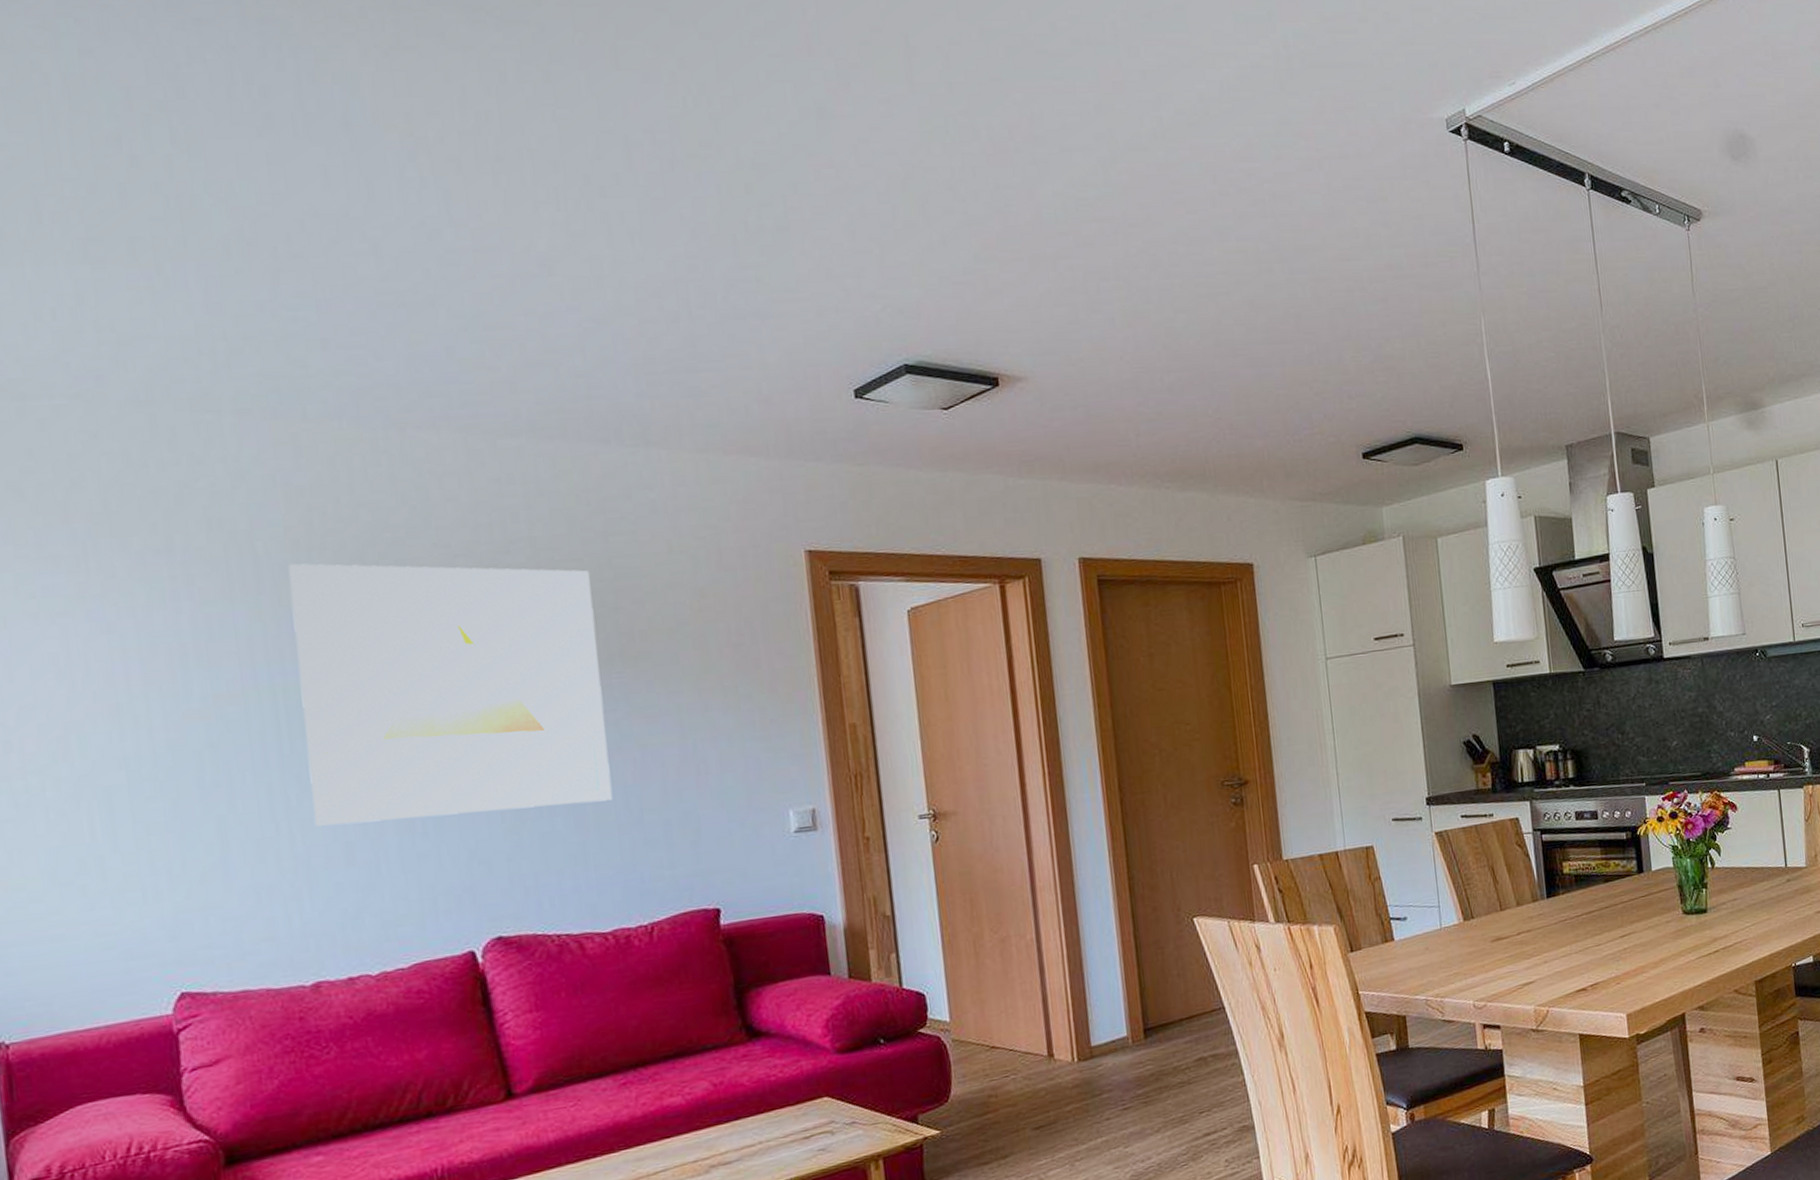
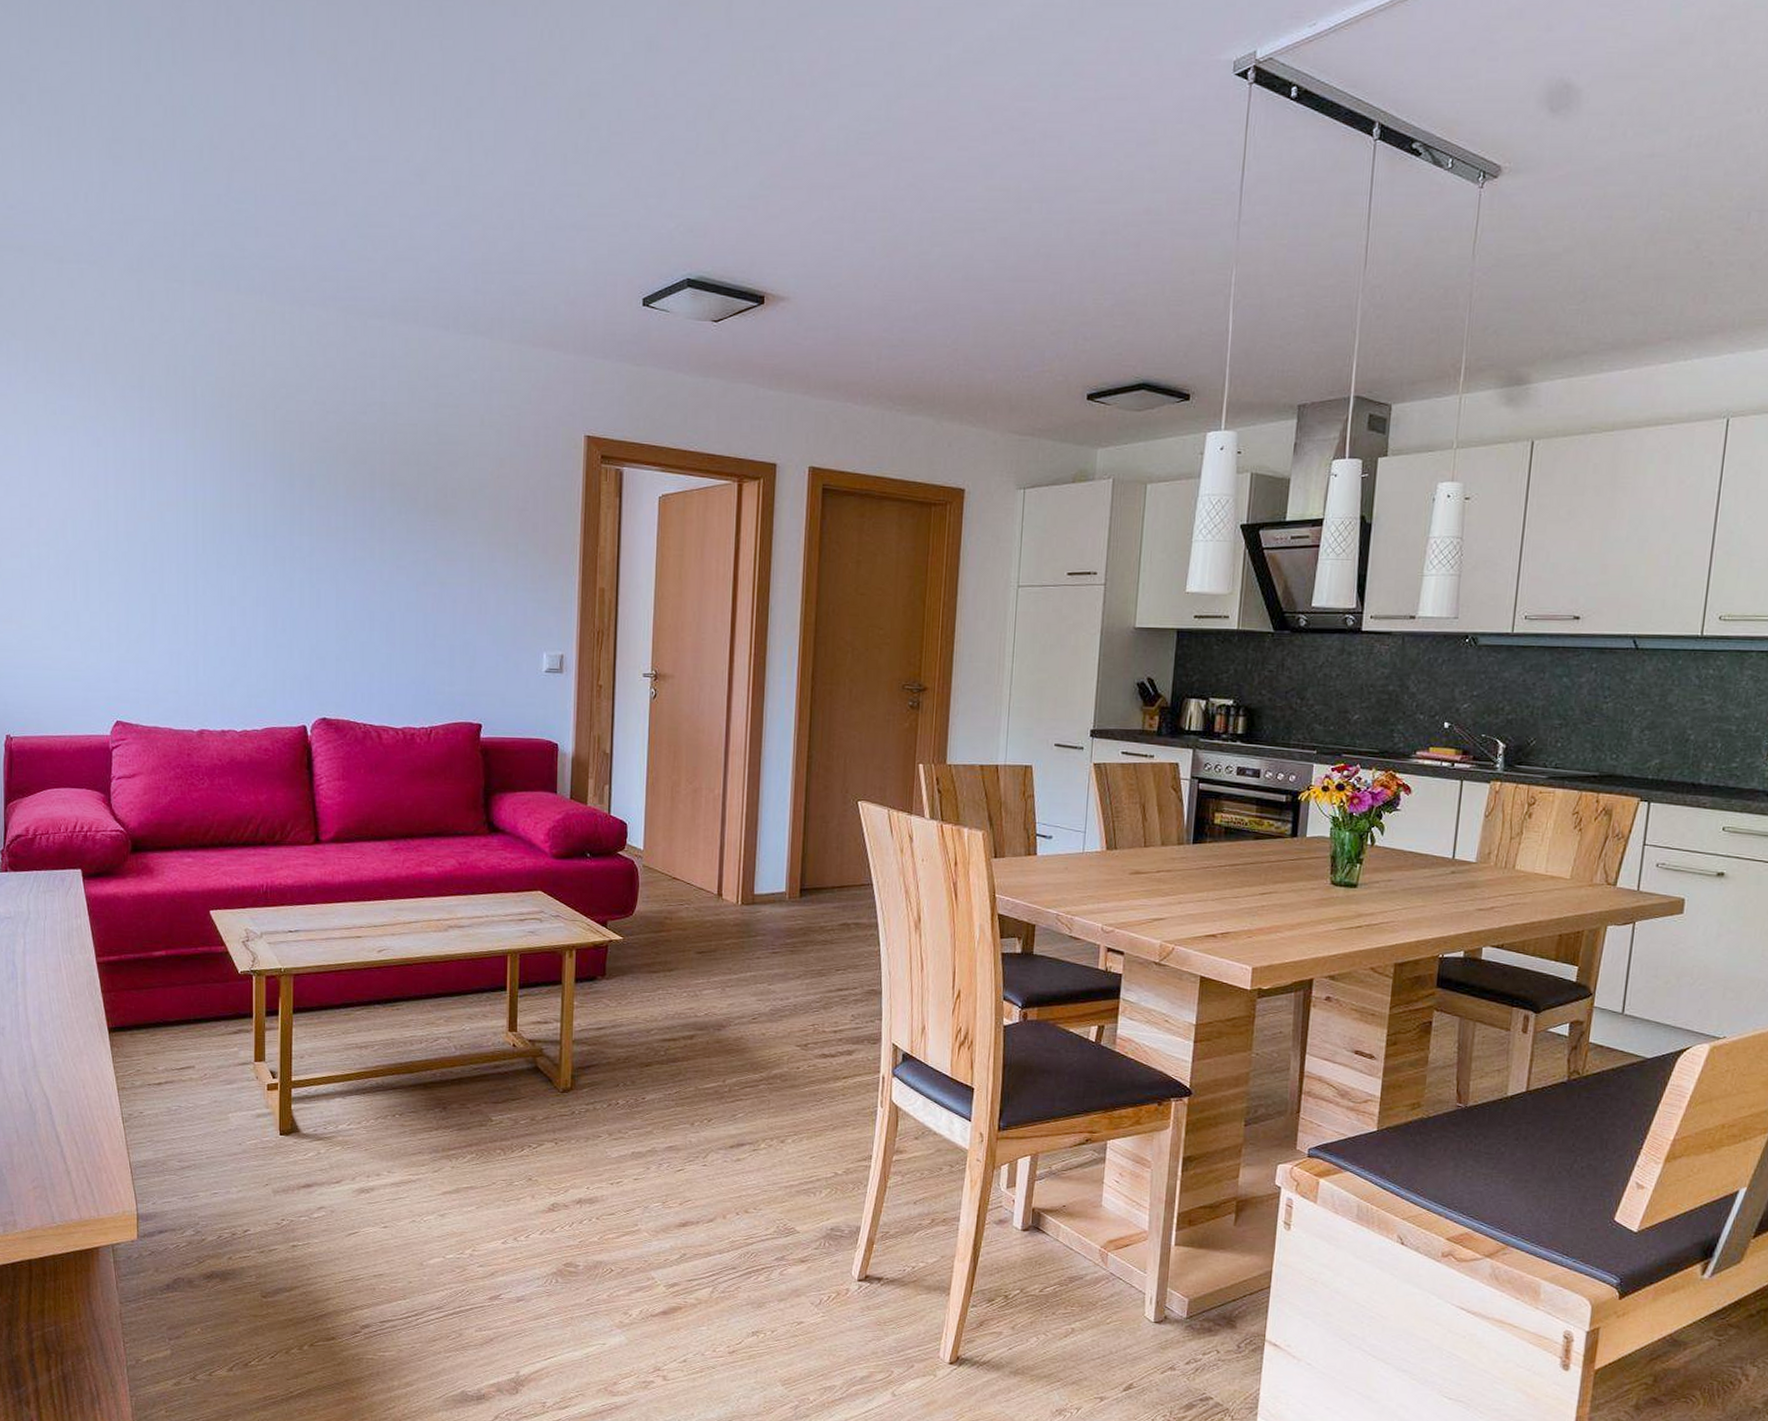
wall art: present [288,563,613,826] -> none [212,407,420,624]

